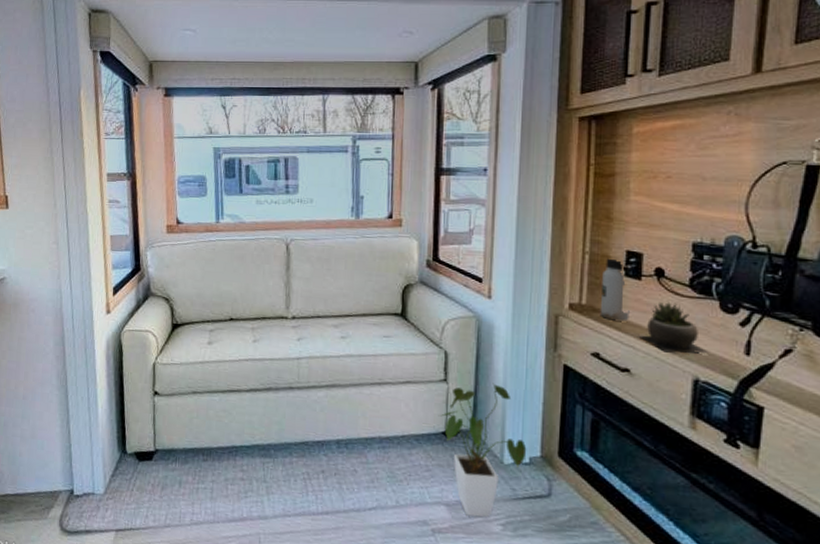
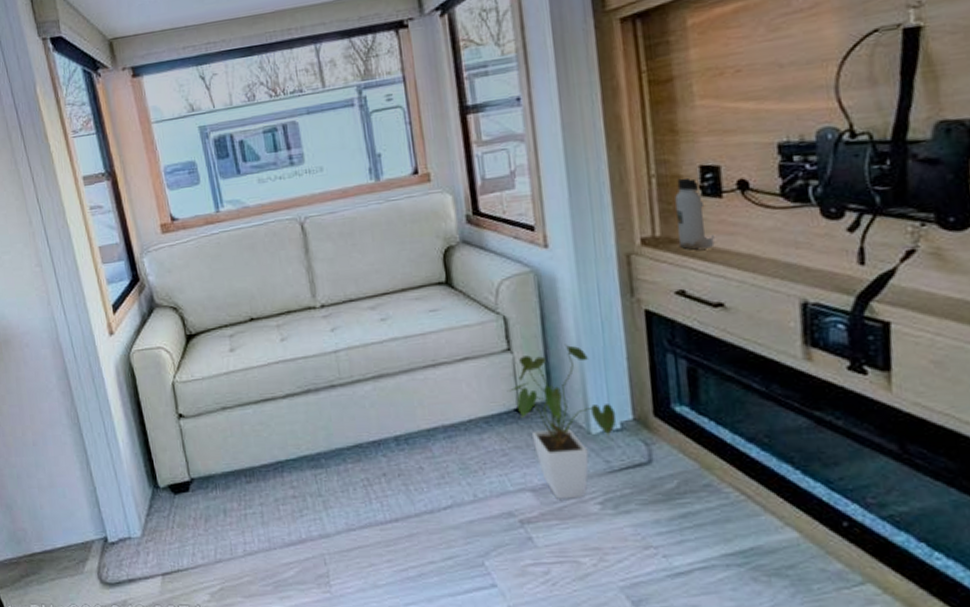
succulent plant: present [638,302,710,354] -> none [727,217,817,277]

